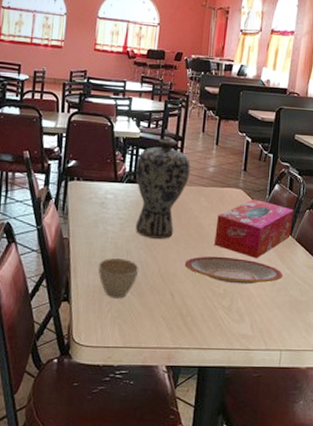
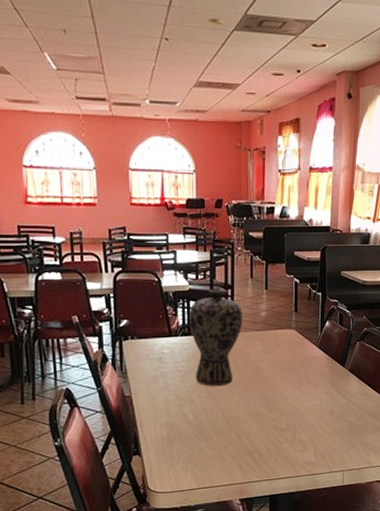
cup: present [98,258,139,299] -> none [163,408,204,446]
plate: present [184,256,282,285] -> none [247,394,339,418]
tissue box: present [214,199,293,259] -> none [273,337,345,393]

